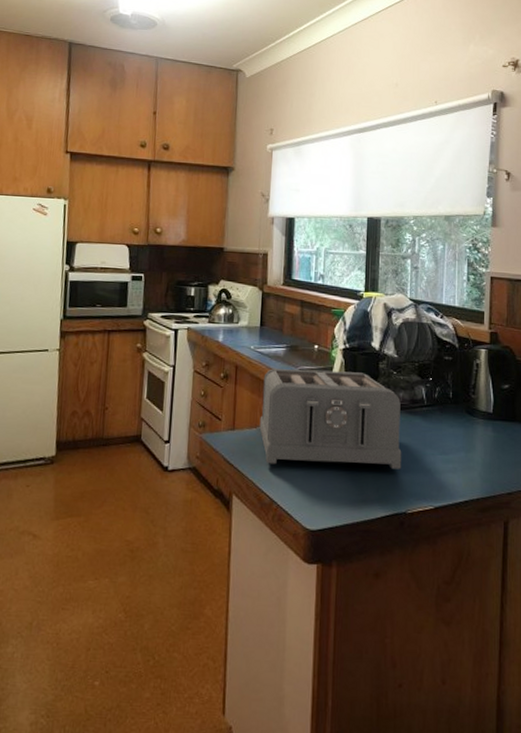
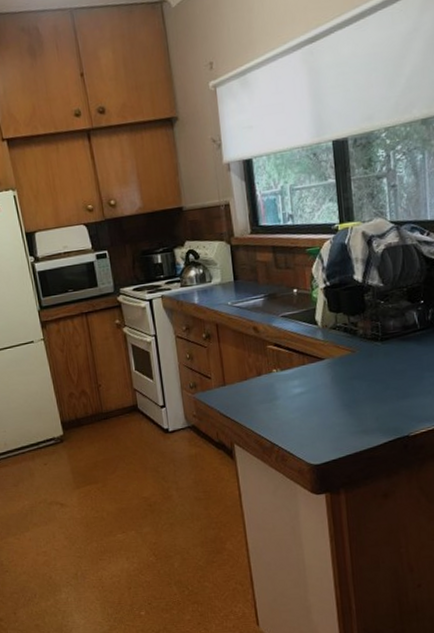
toaster: present [259,368,402,469] -> none [246,308,400,412]

